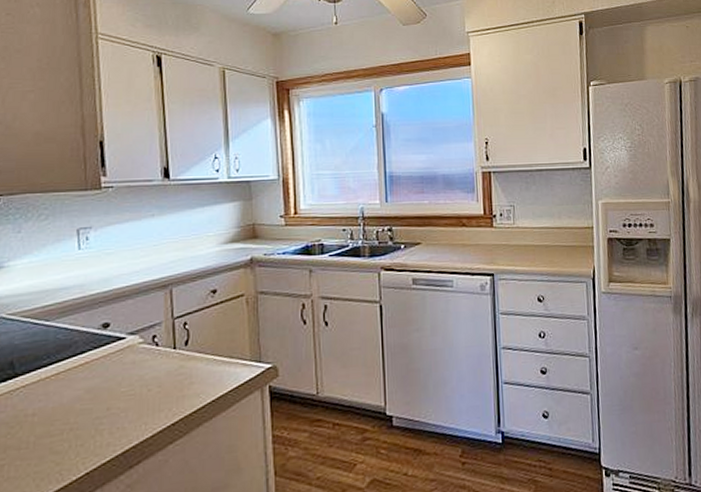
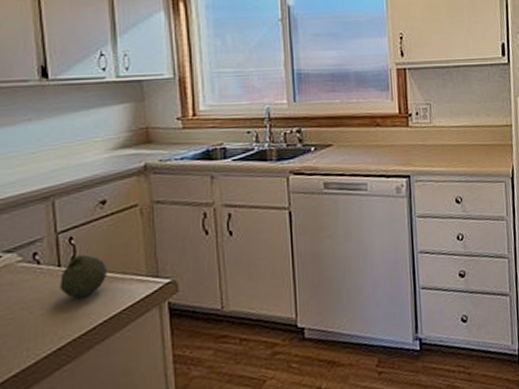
fruit: none [175,338,217,379] -> present [60,254,108,298]

